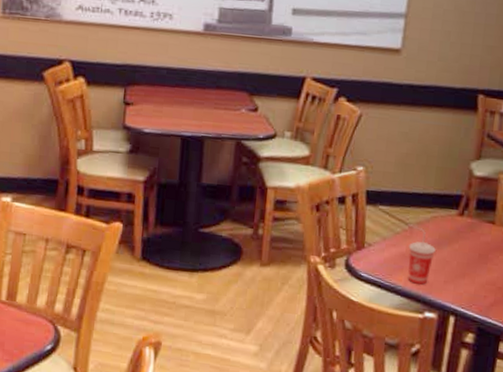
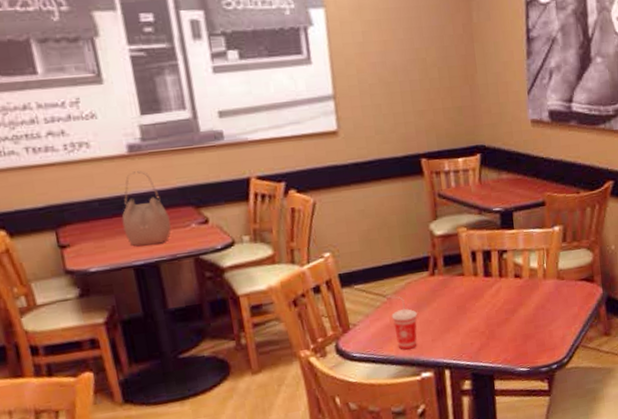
handbag: none [181,49,224,121] -> present [121,171,171,246]

